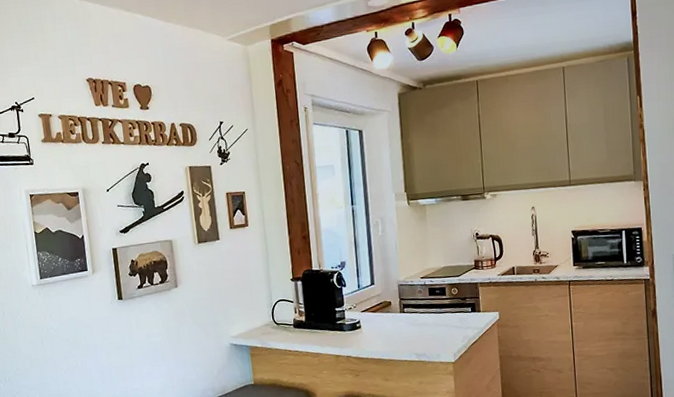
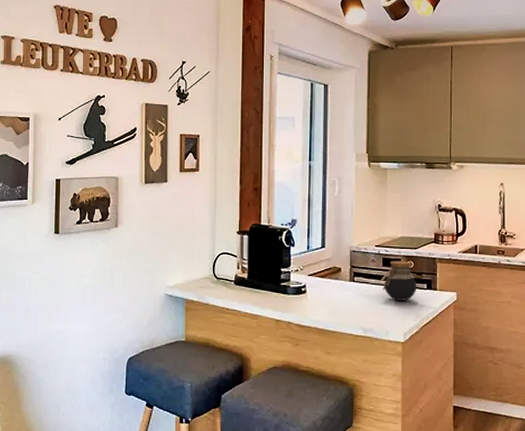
jar: none [428,288,463,326] -> present [380,260,417,301]

